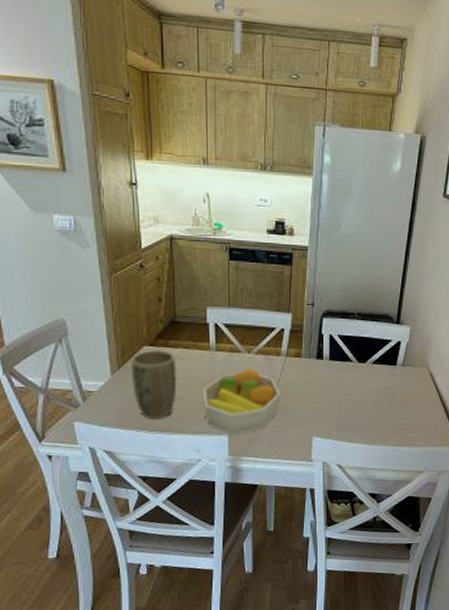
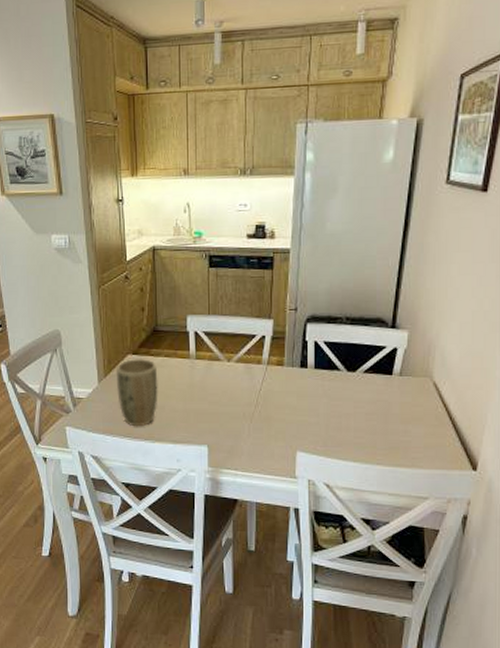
fruit bowl: present [202,367,281,434] -> none [182,376,262,445]

